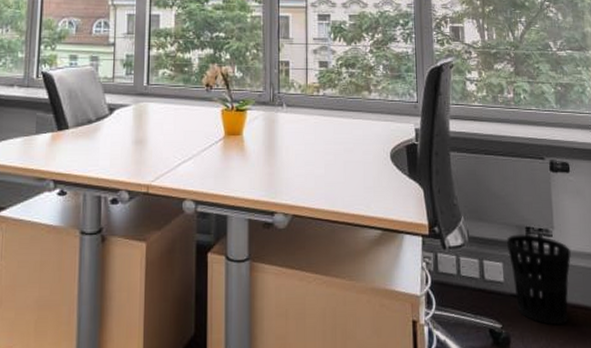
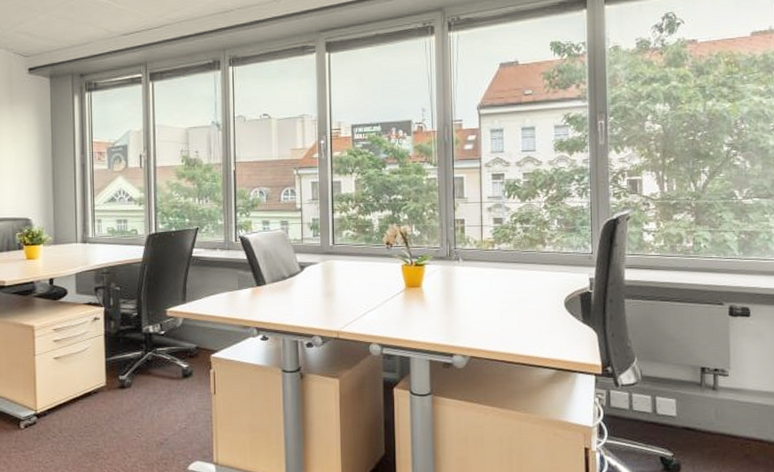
wastebasket: present [506,234,571,326] -> none [680,374,747,456]

